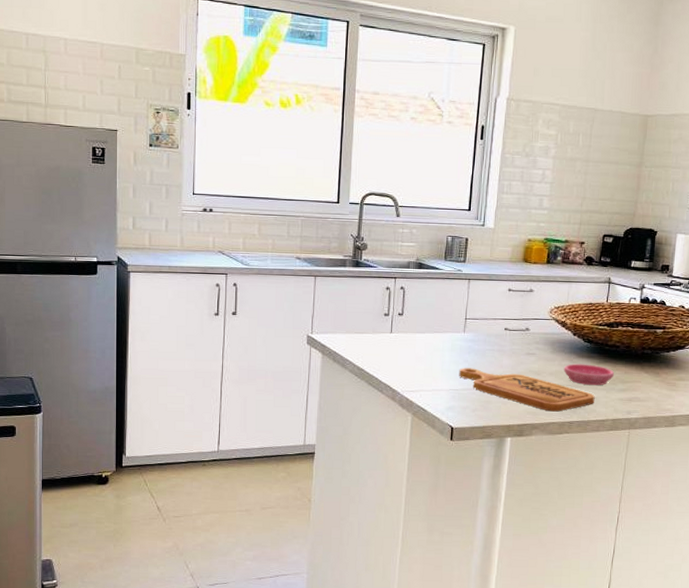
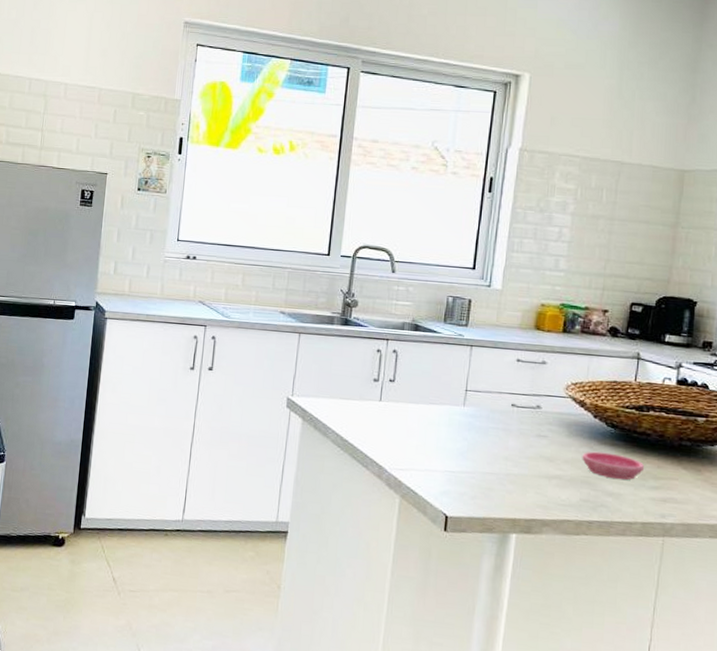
cutting board: present [459,368,595,412] -> none [456,446,620,508]

